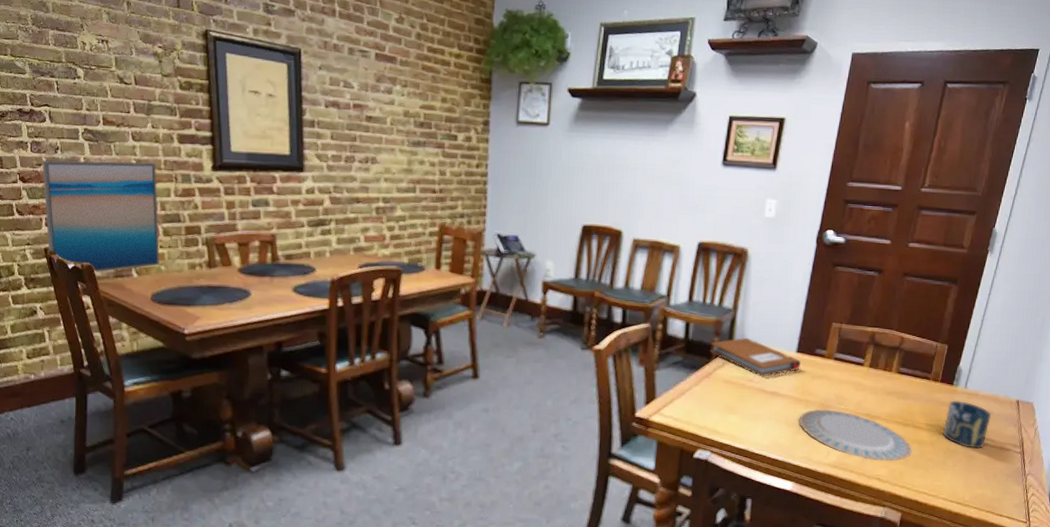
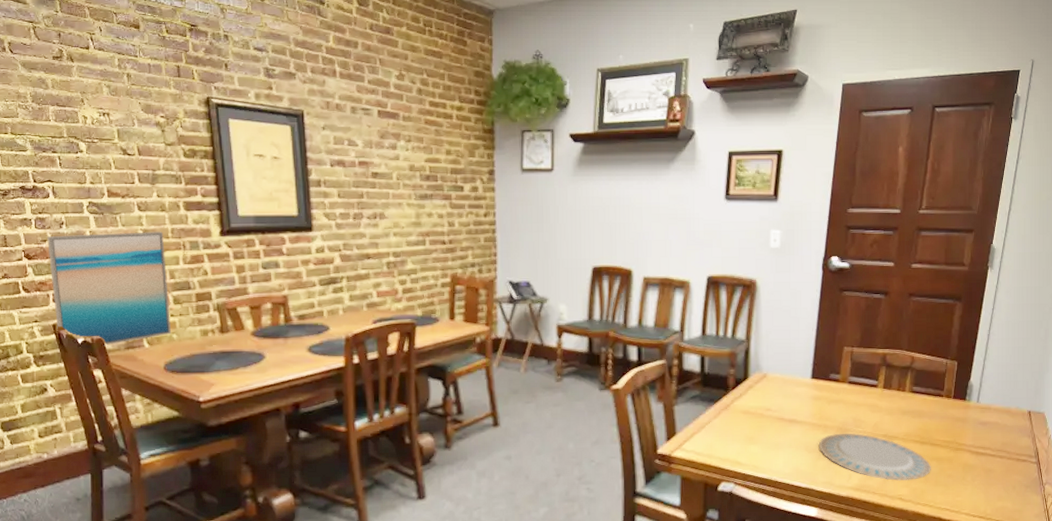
notebook: present [709,338,801,377] -> none [726,368,816,405]
cup: present [942,400,992,449] -> none [959,415,1006,462]

